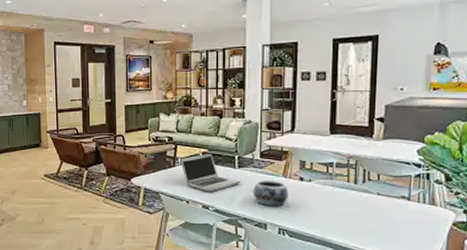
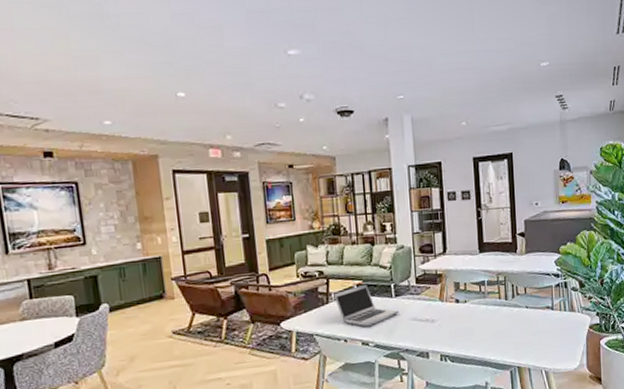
decorative bowl: present [252,181,289,207] -> none [411,306,447,334]

